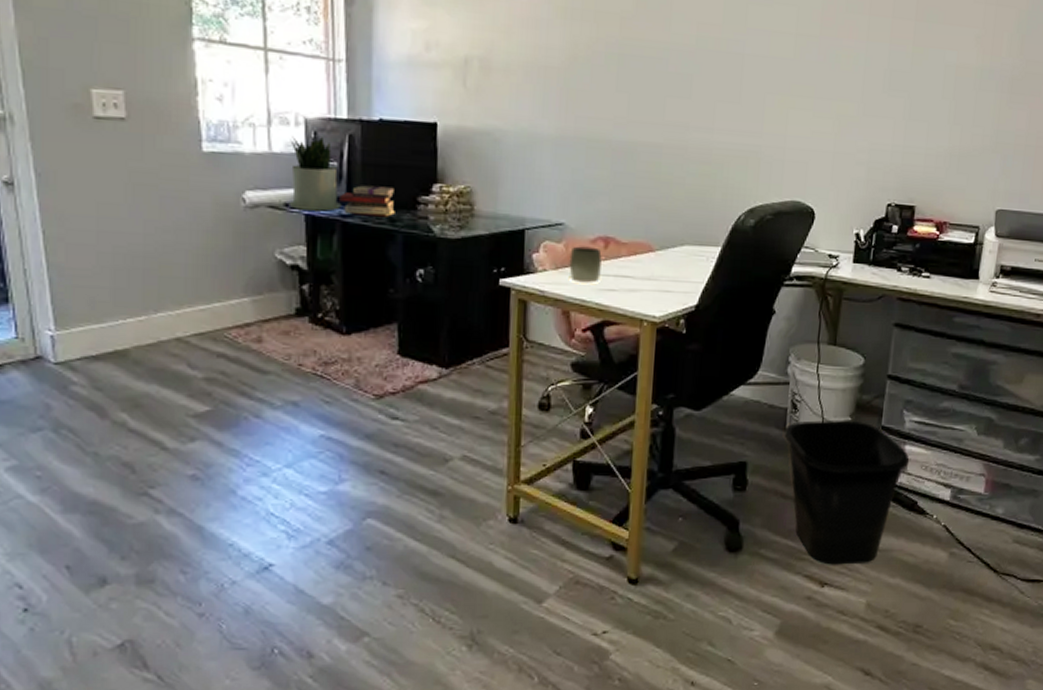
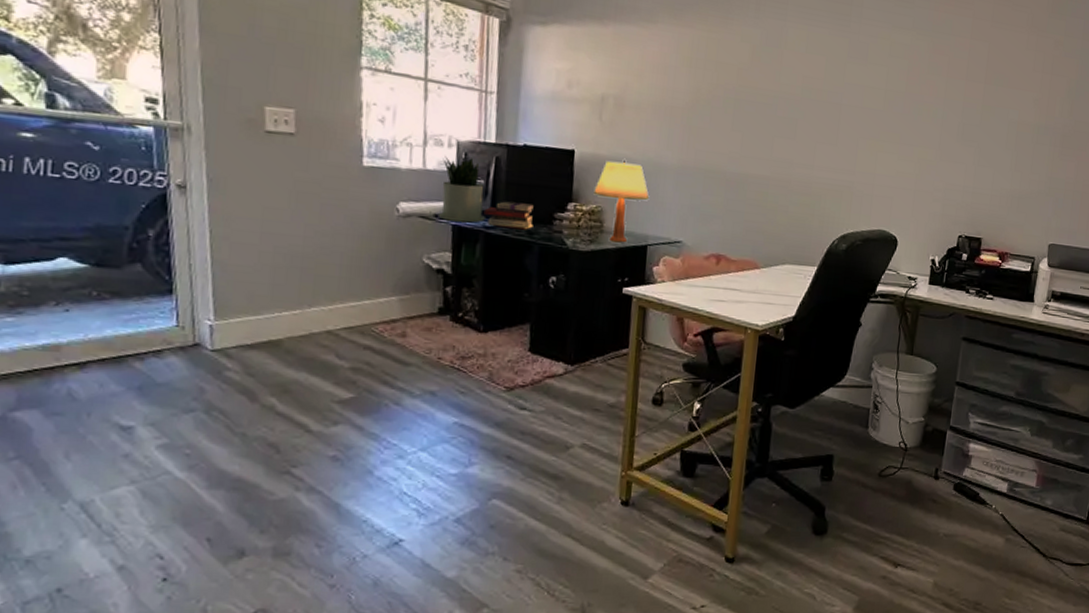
table lamp: none [461,131,525,228] -> present [593,160,650,243]
mug: present [569,246,602,284] -> none [684,261,714,295]
waste bin: present [784,420,909,565] -> none [866,420,973,548]

